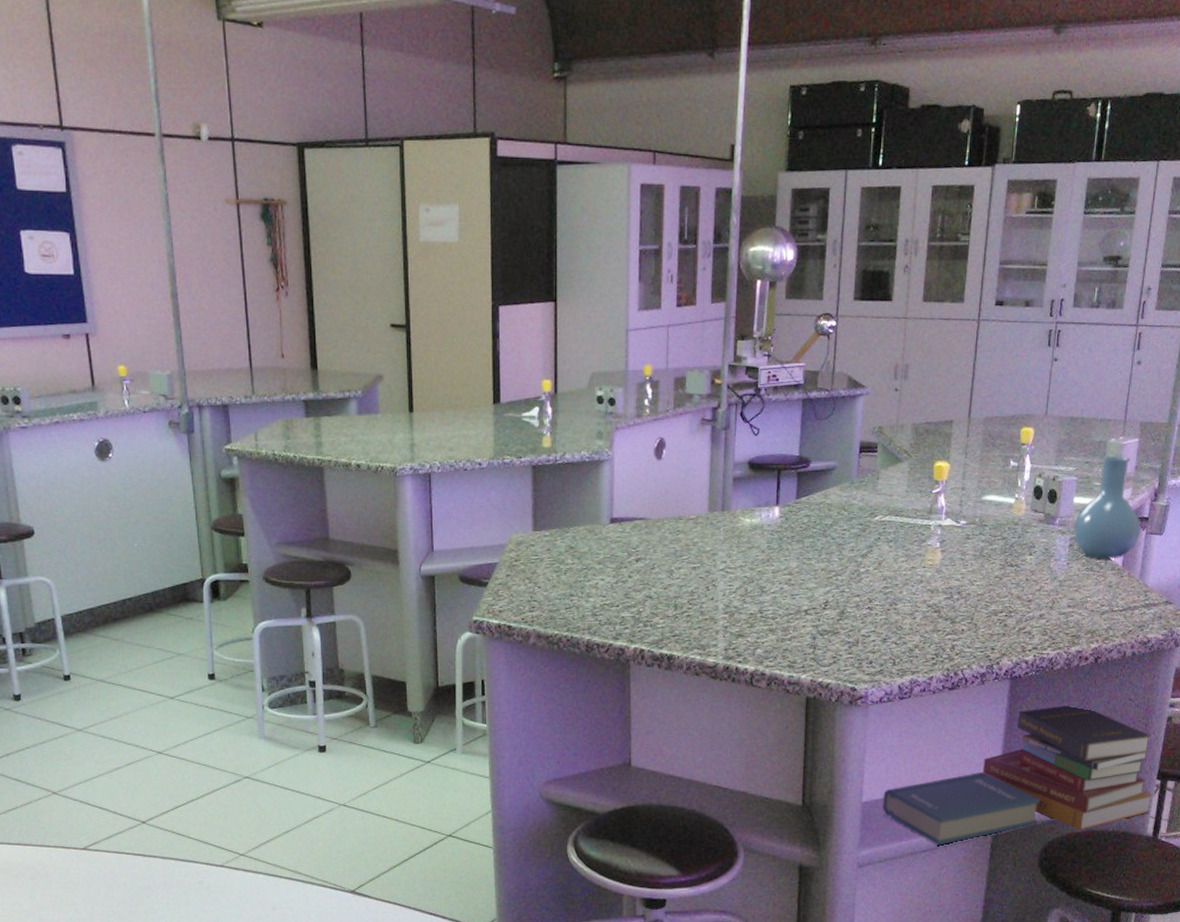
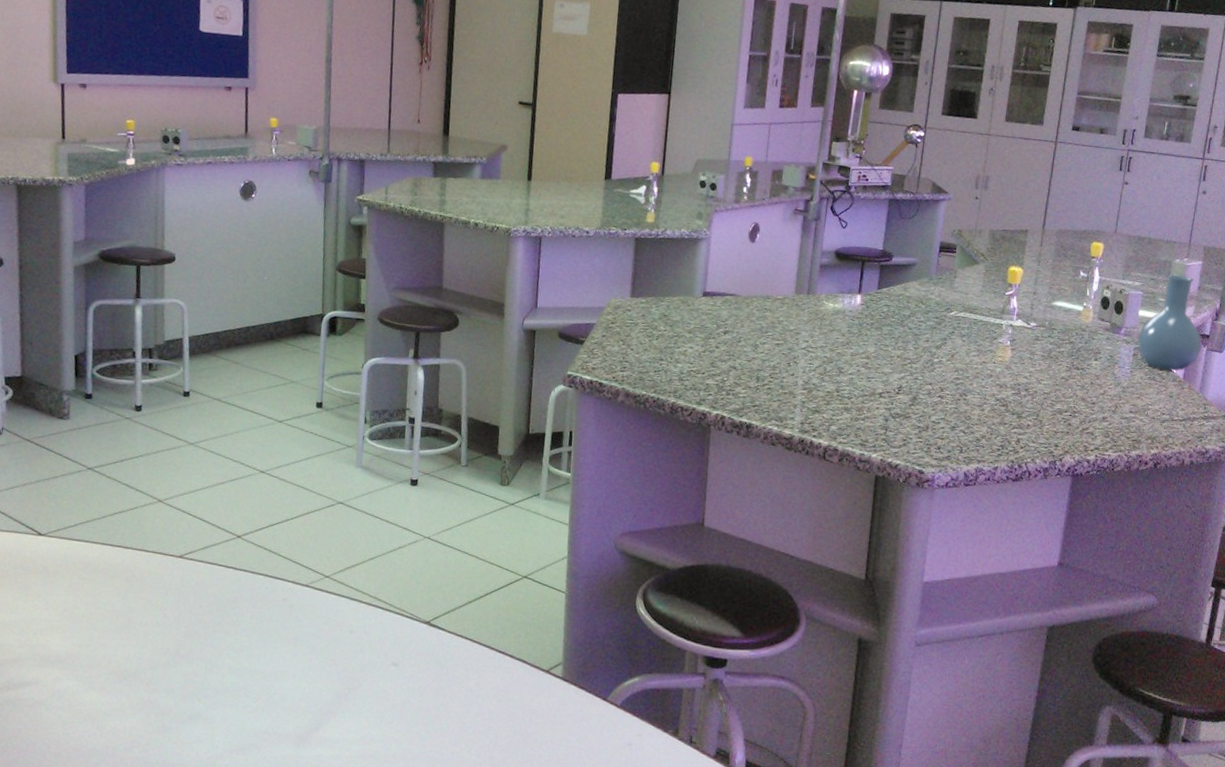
hardback book: present [882,771,1040,846] -> none [942,563,1096,632]
books: present [983,705,1153,830] -> none [1042,506,1207,630]

